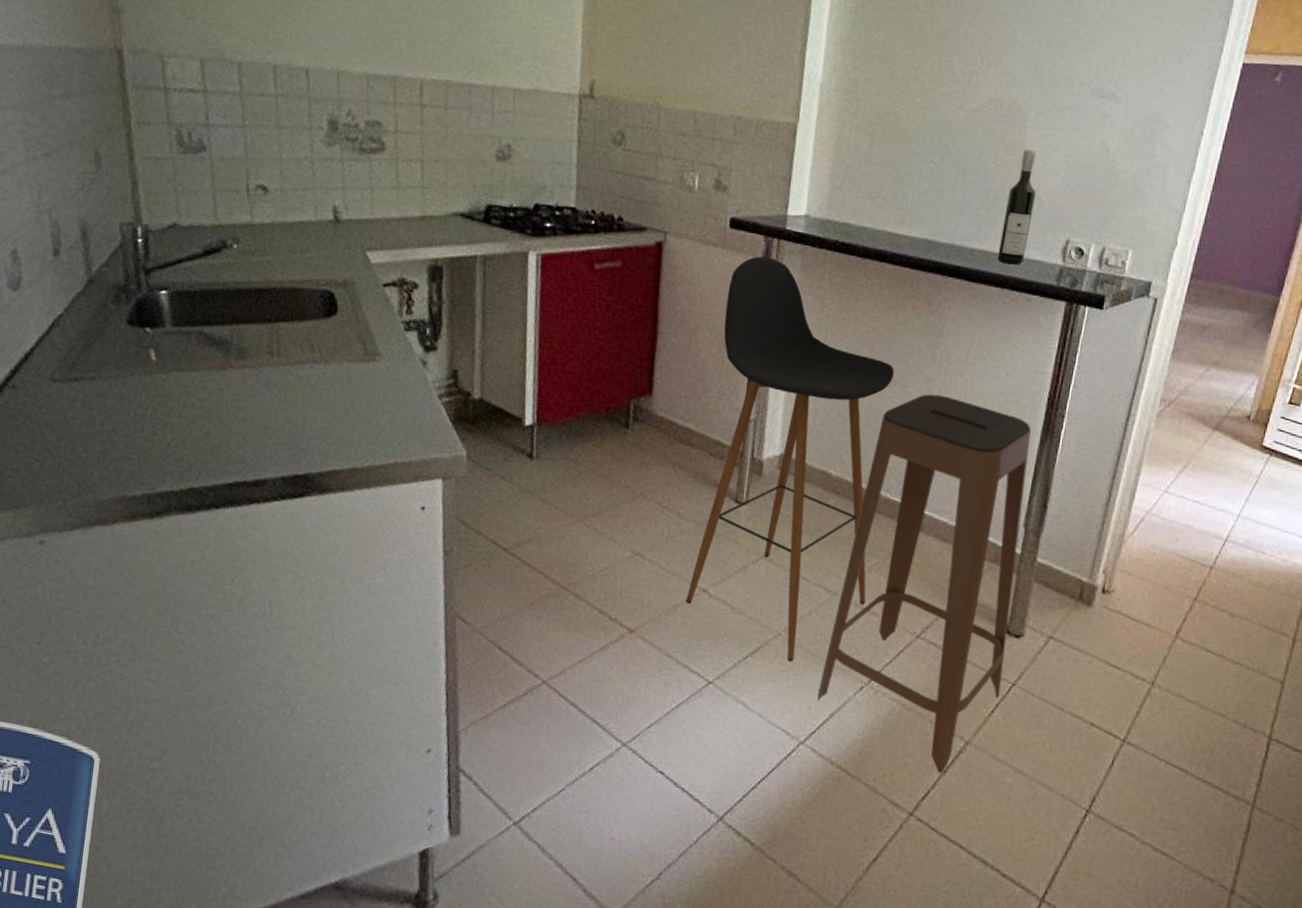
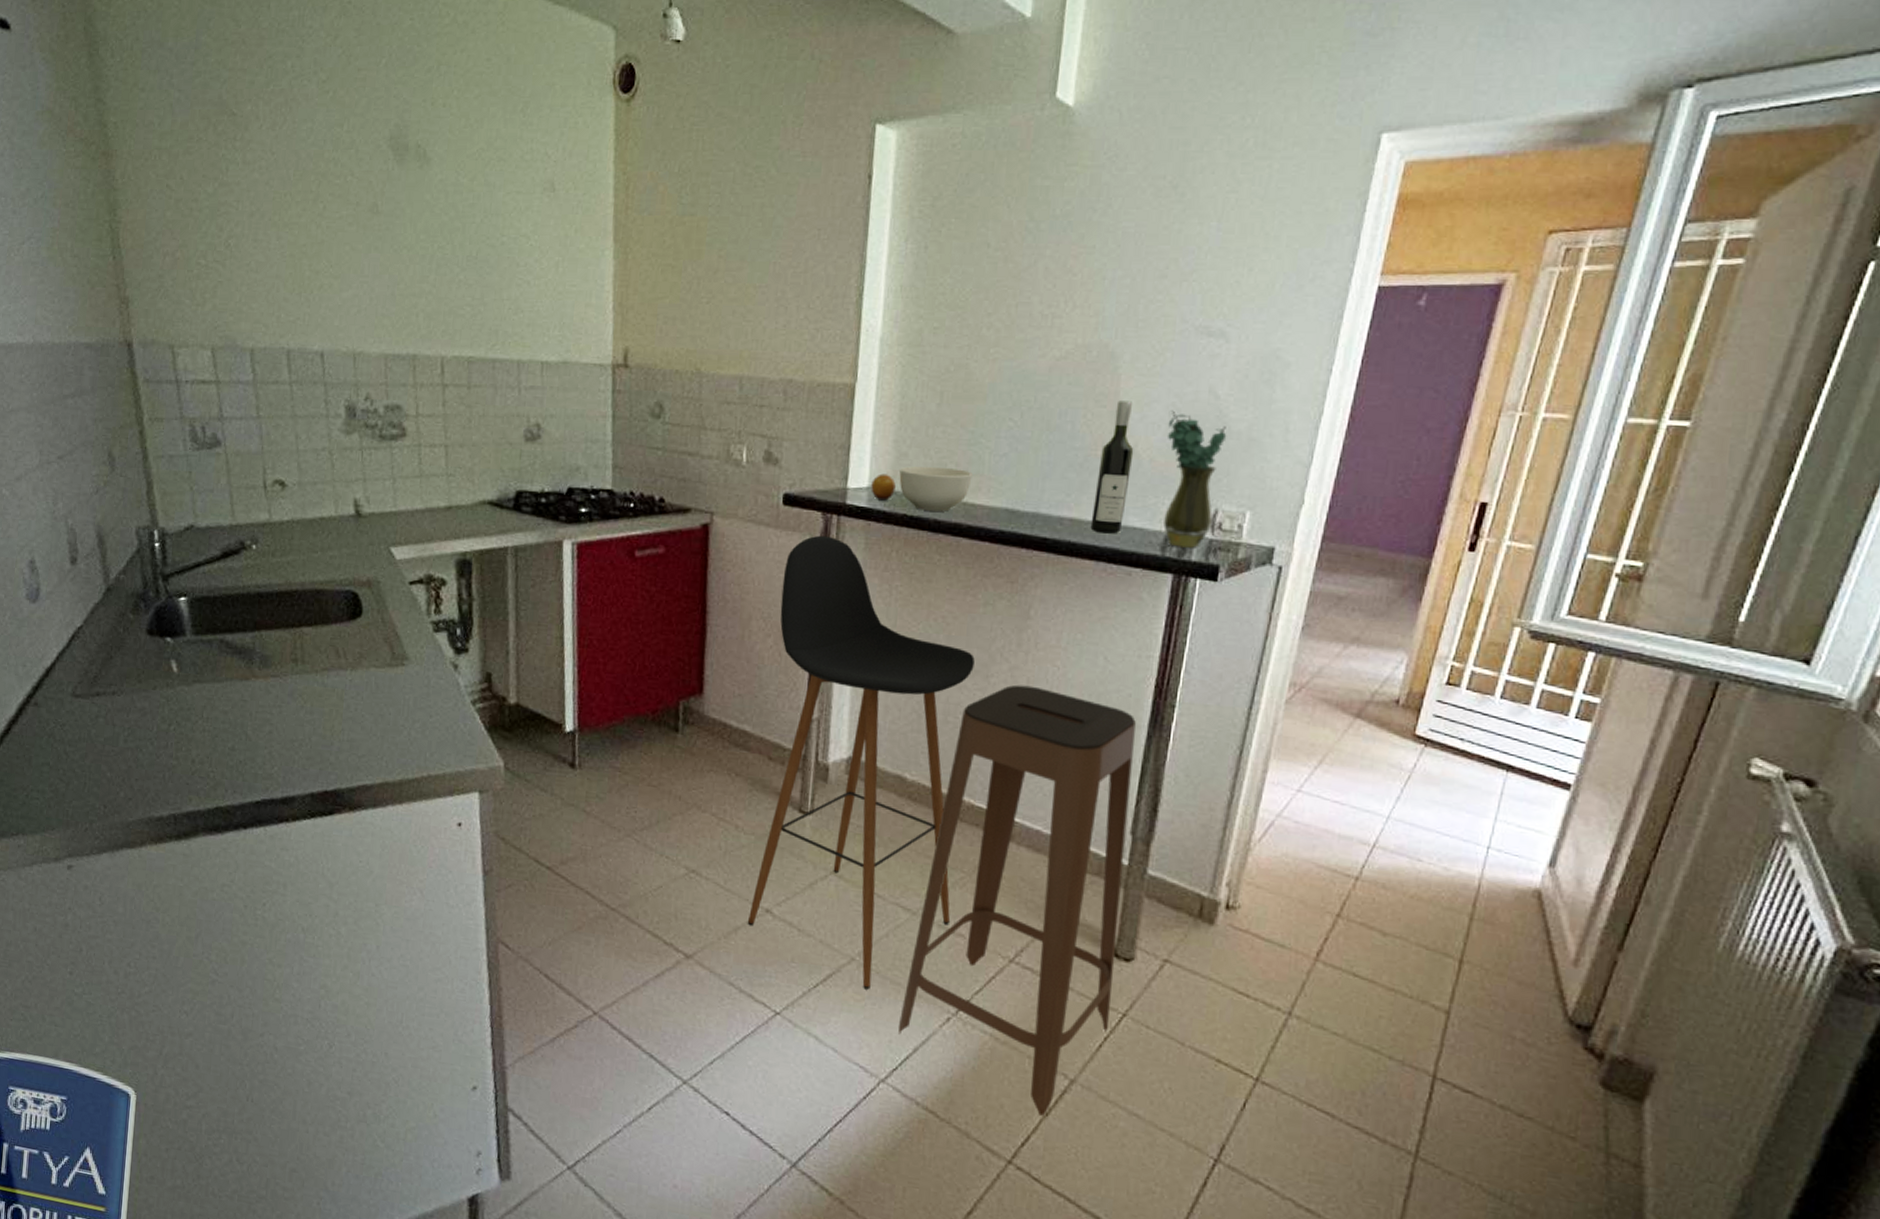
fruit: none [808,204,830,228] -> present [871,473,896,501]
bowl: none [833,198,897,240] -> present [899,465,973,512]
vase: none [1059,160,1115,280] -> present [1163,410,1227,549]

